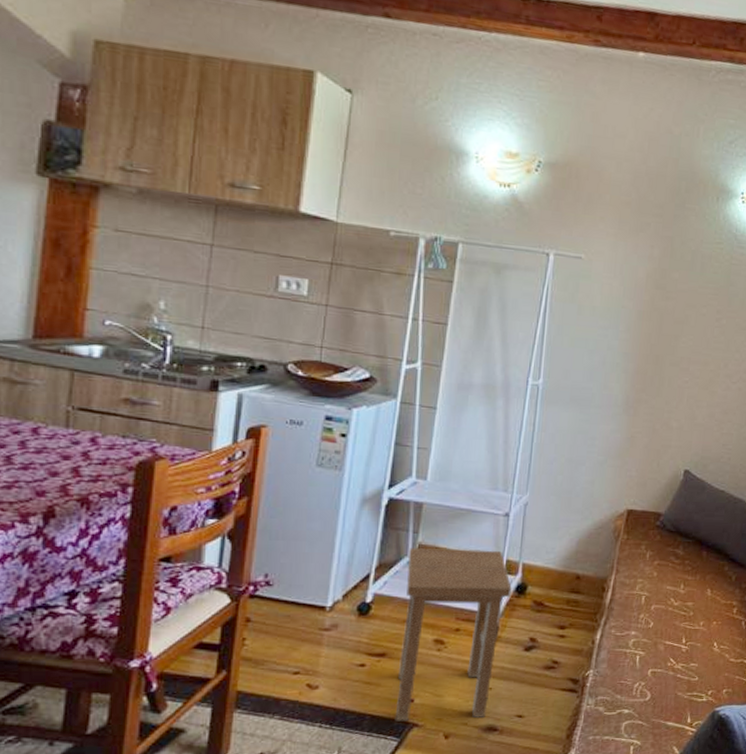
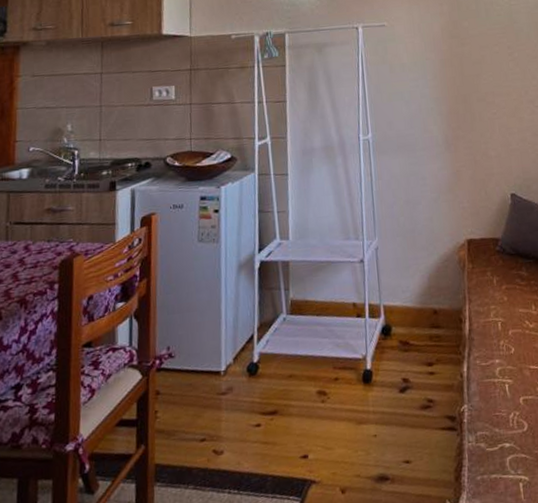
stool: present [395,547,512,722] -> none [282,296,379,480]

